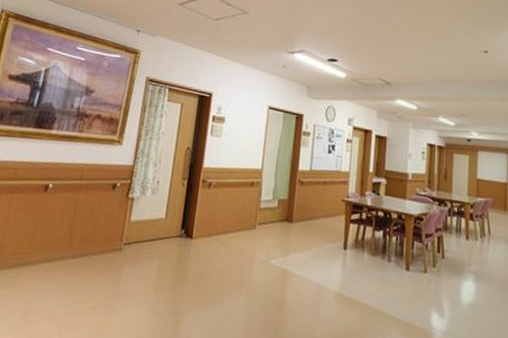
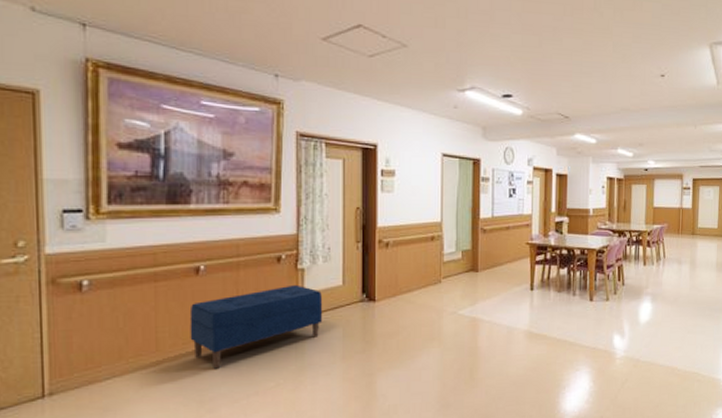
bench: none [28,211,146,283] -> present [189,284,323,369]

